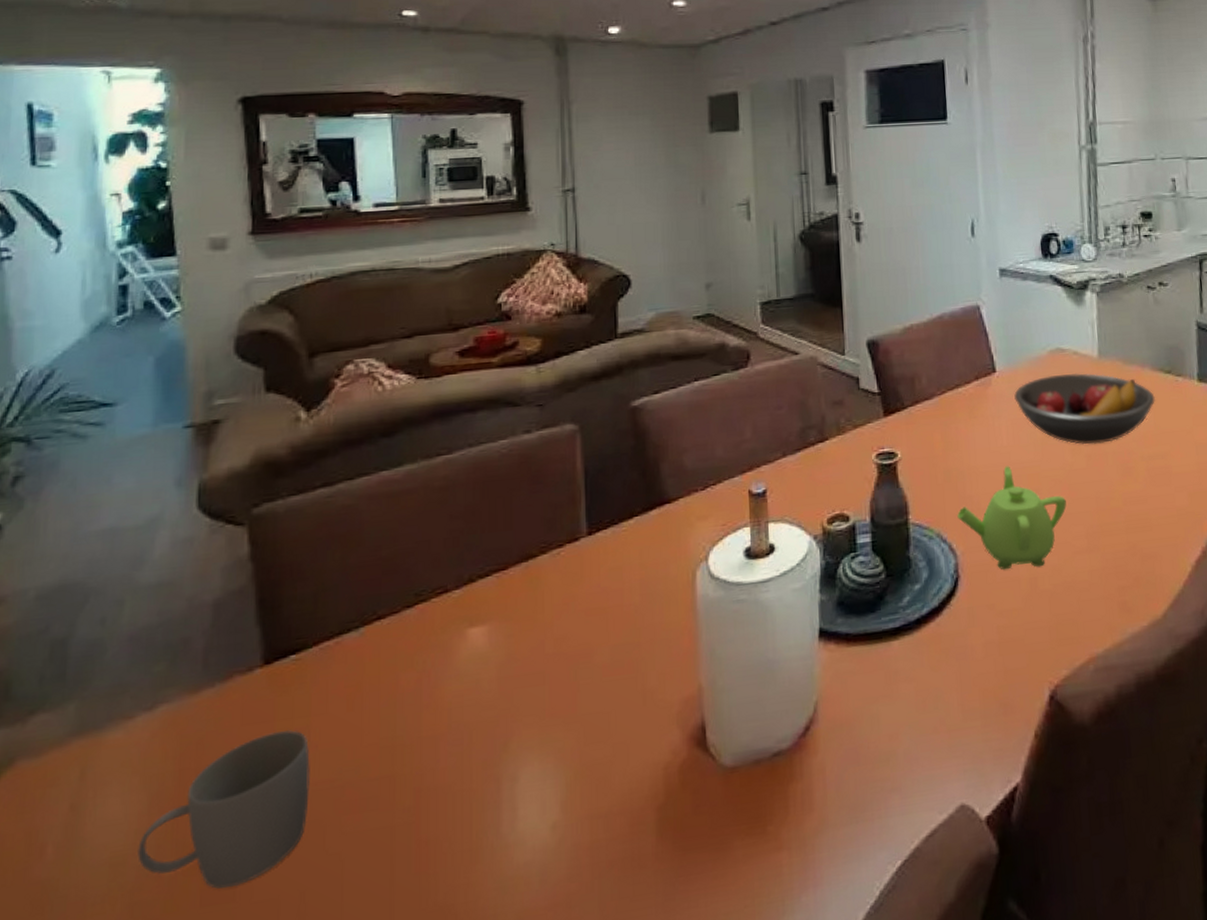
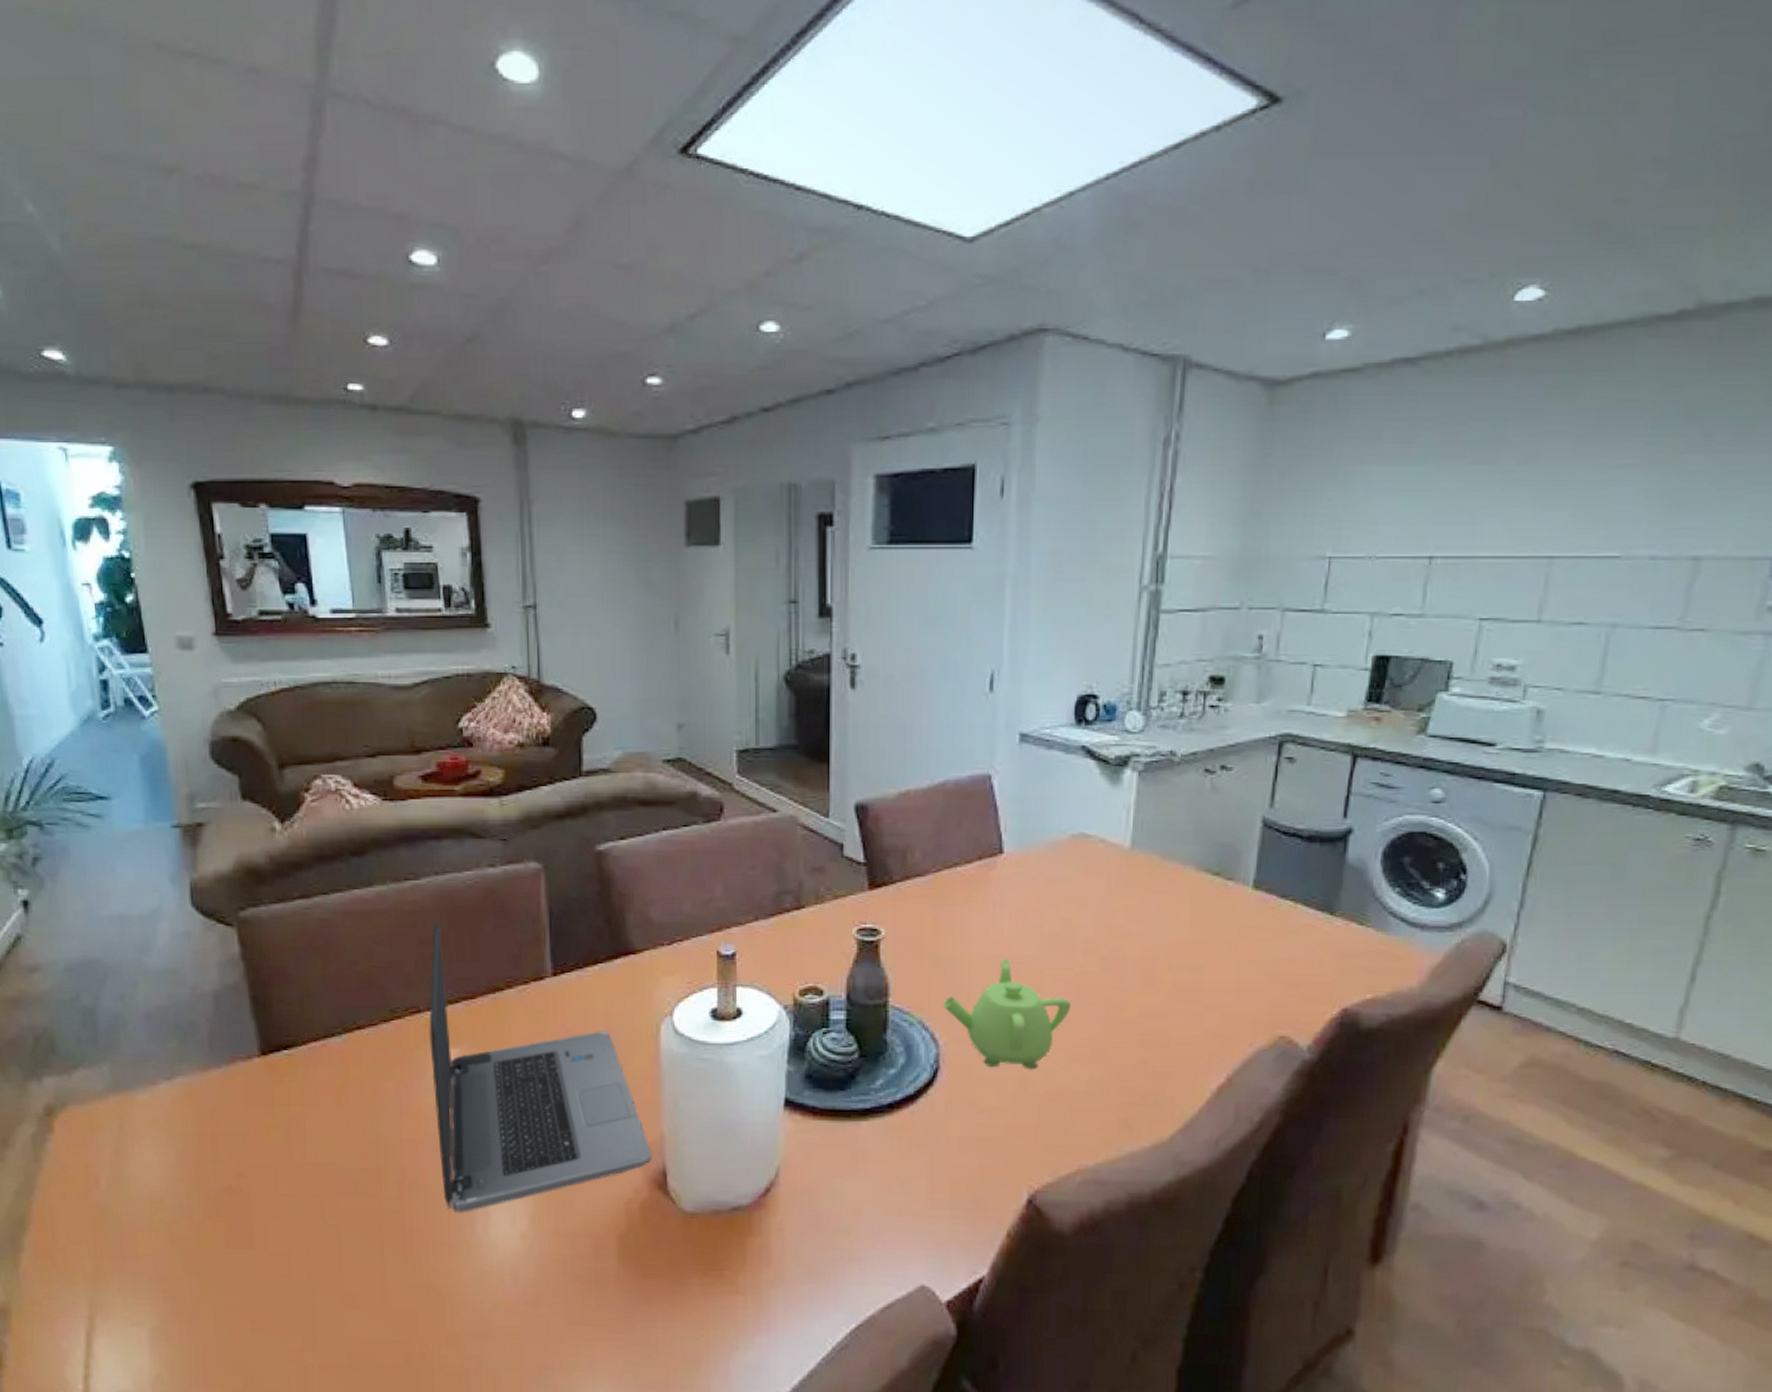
mug: present [137,730,310,889] -> none [171,1114,308,1236]
laptop computer: none [456,493,690,812] -> present [429,920,652,1212]
fruit bowl: present [1014,373,1155,445] -> none [1022,864,1195,946]

